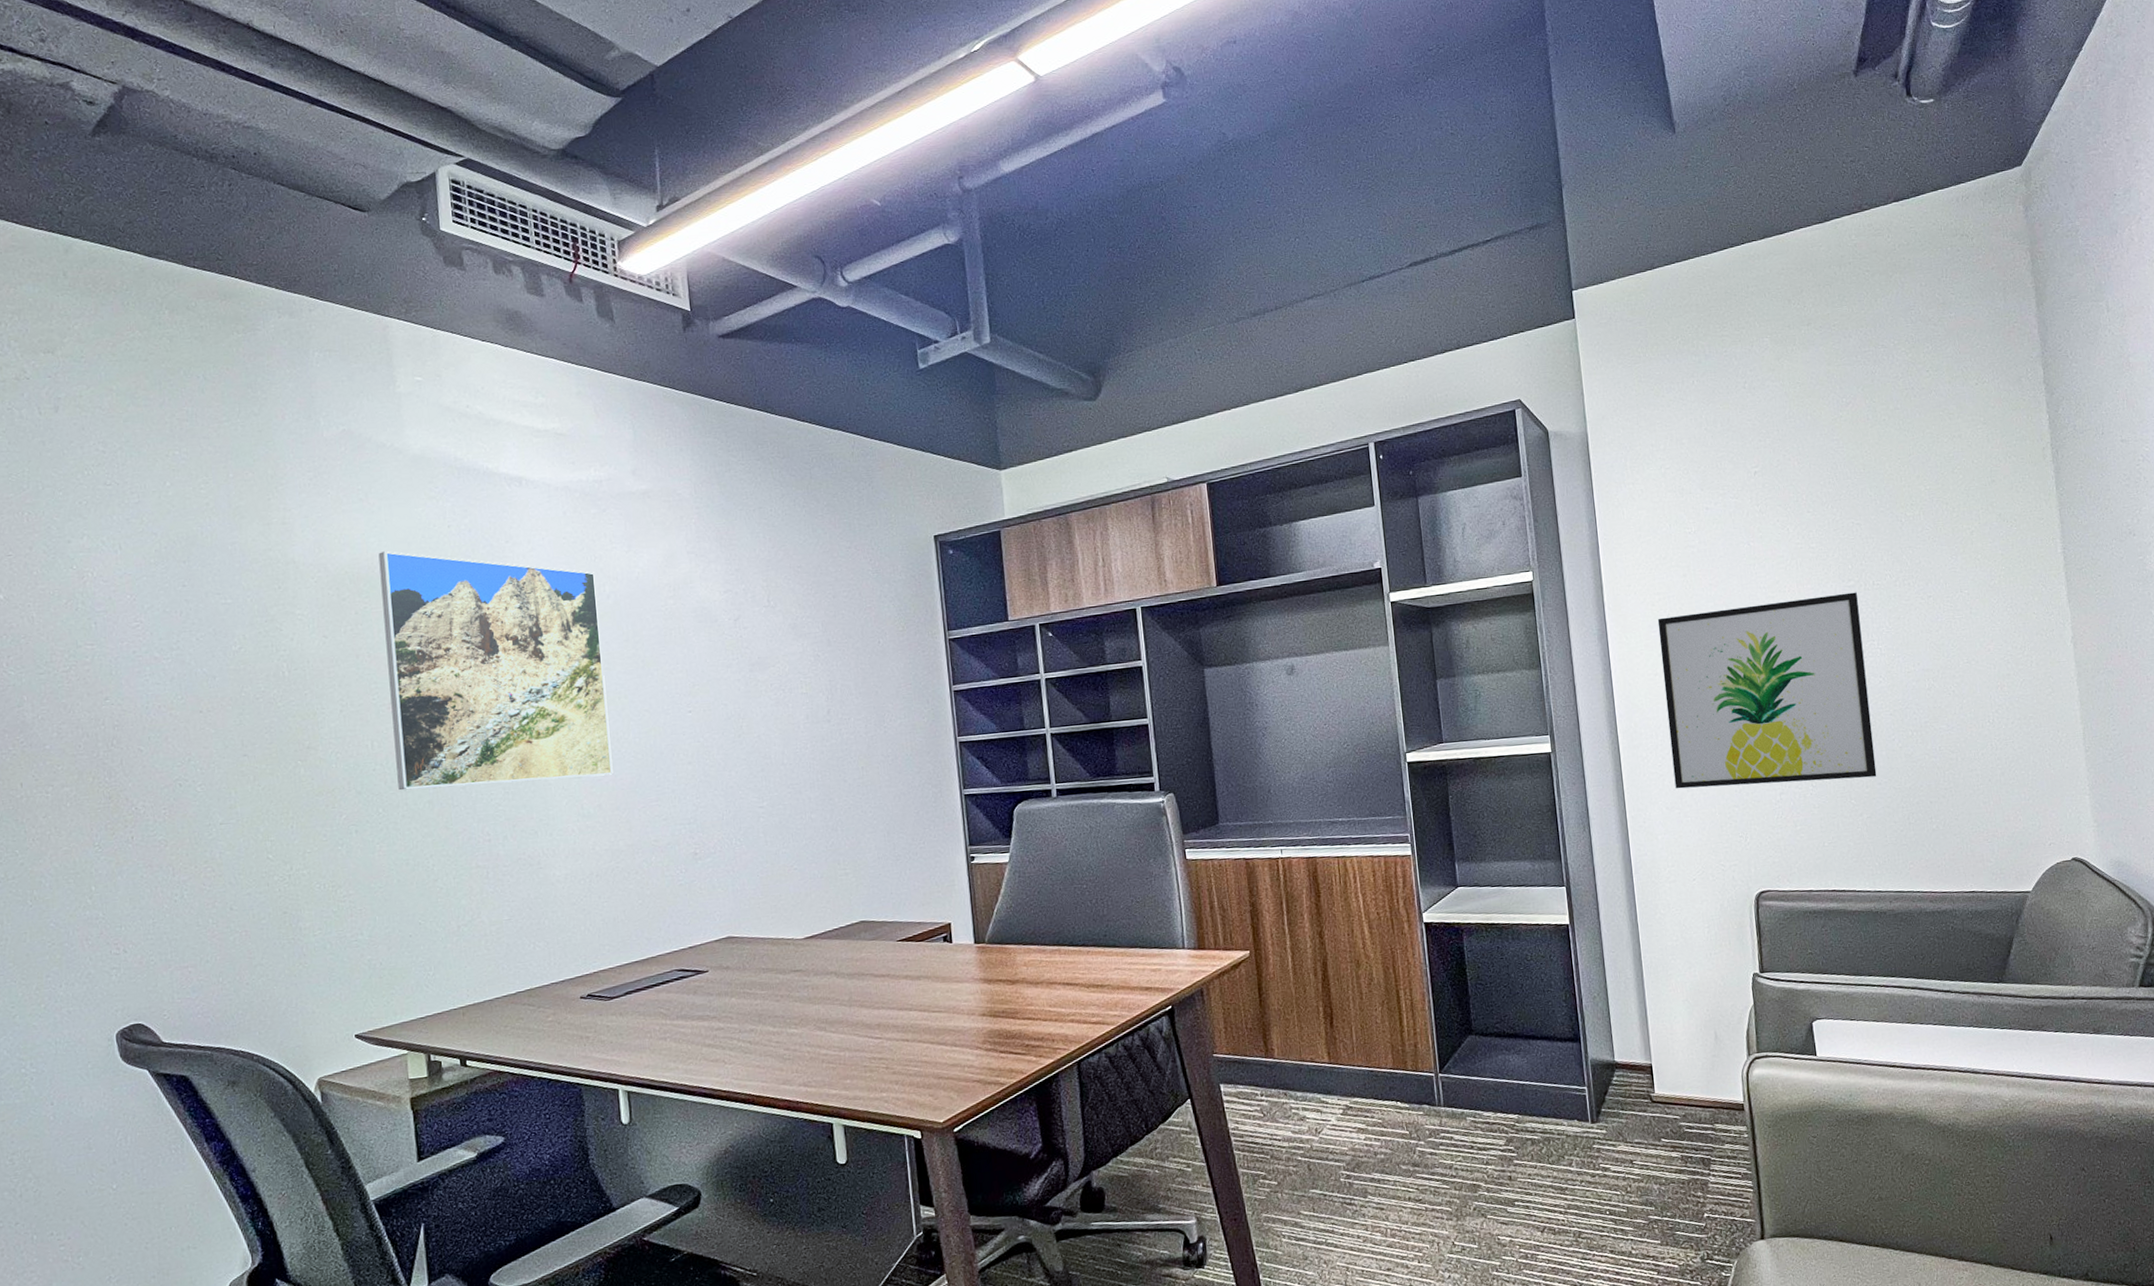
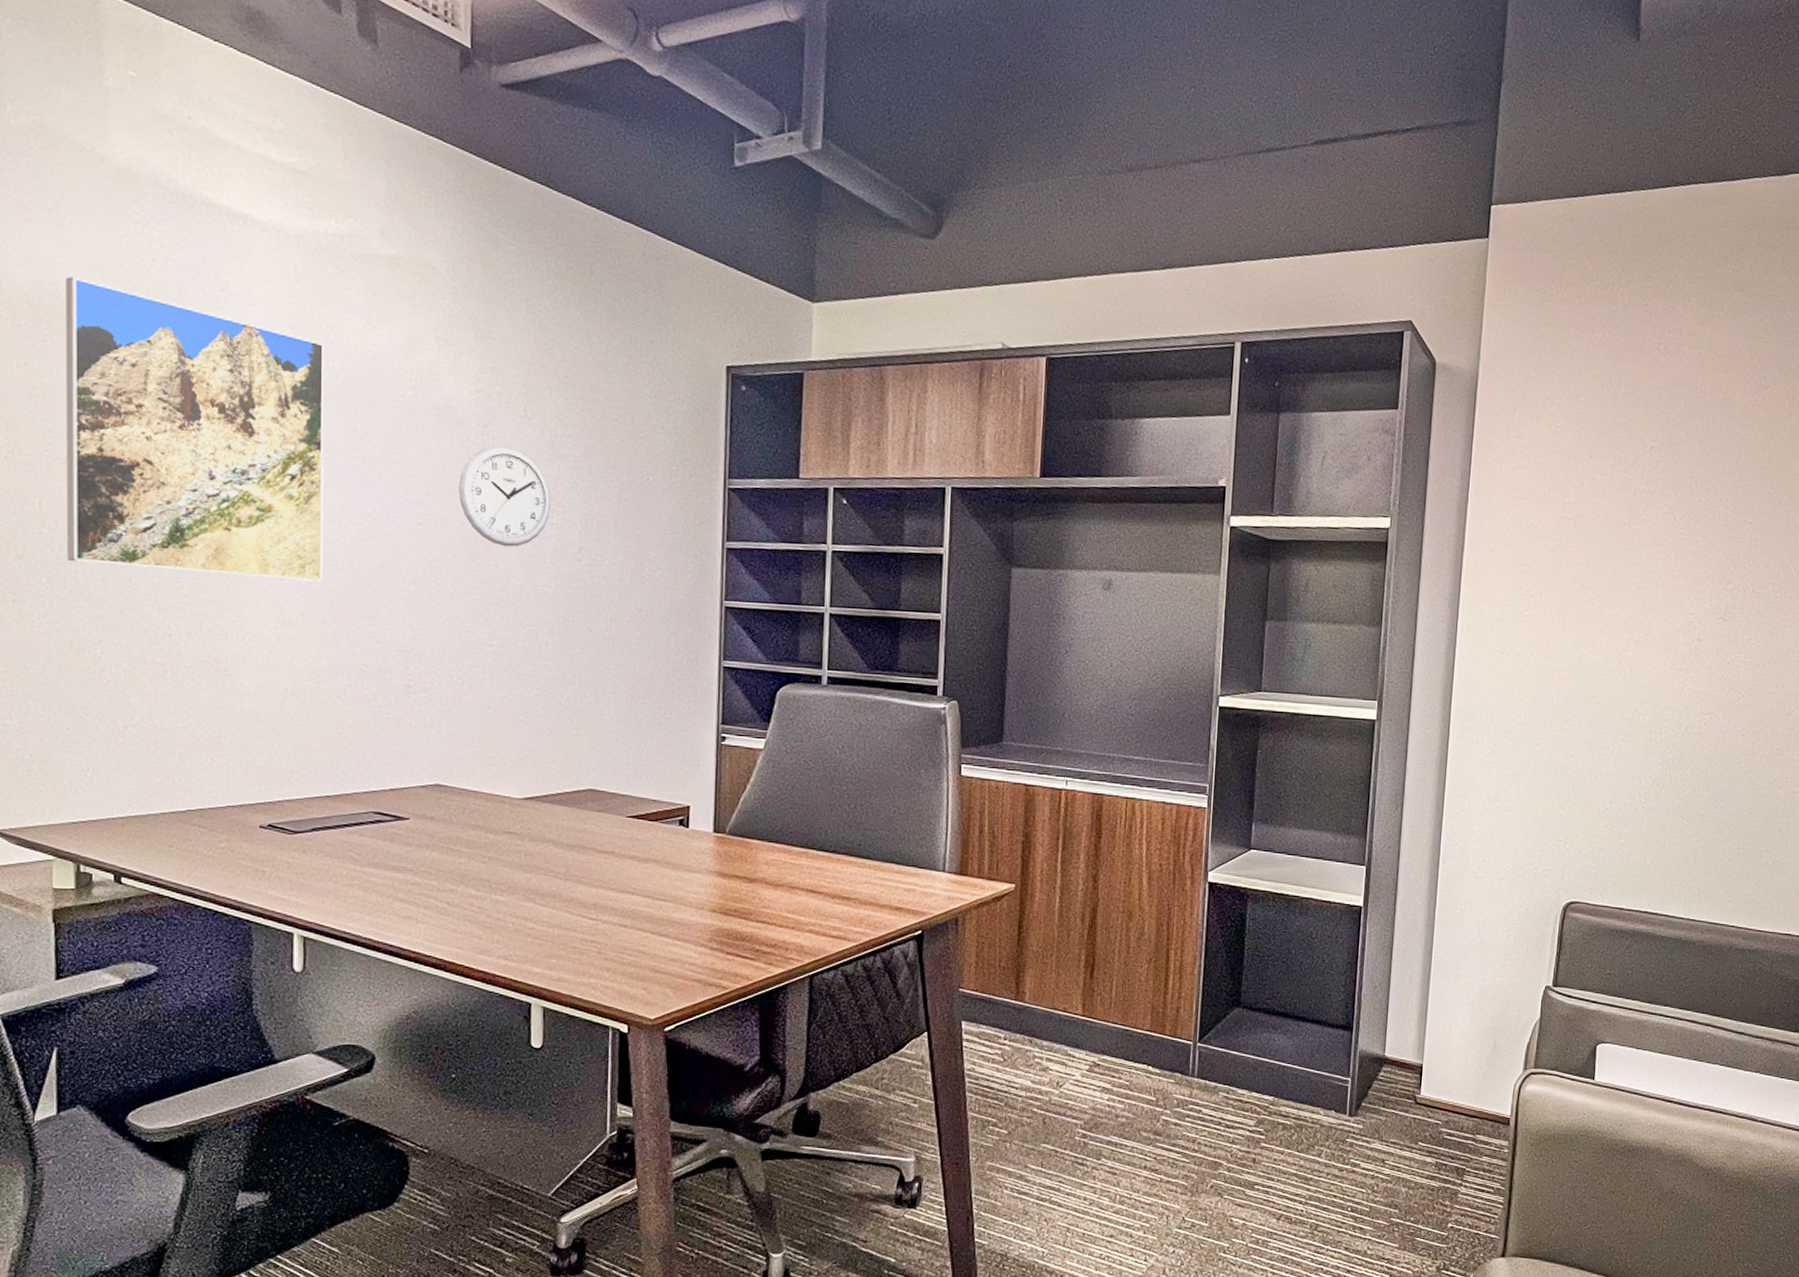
wall clock: none [719,633,800,720] -> present [459,444,551,547]
wall art: present [1657,592,1877,789] -> none [1501,591,1734,799]

